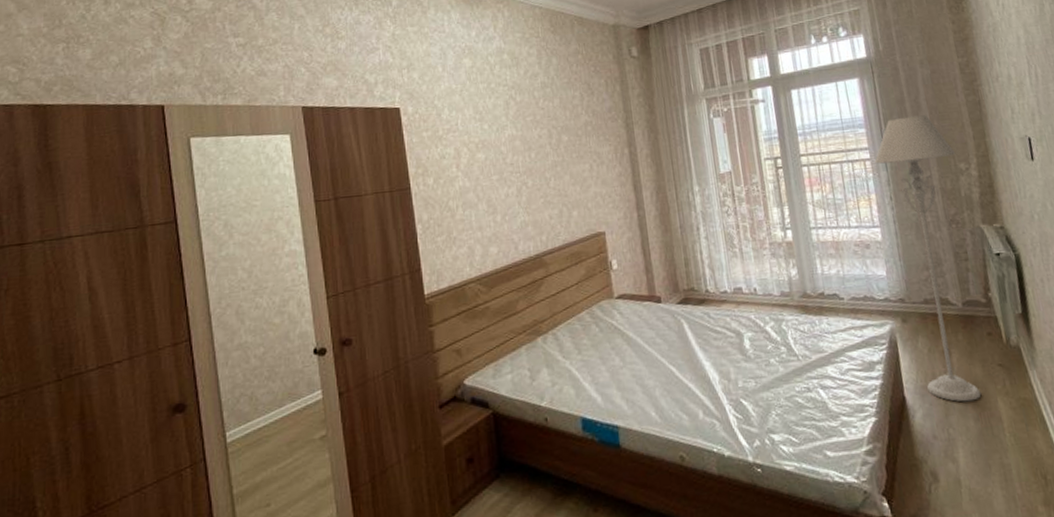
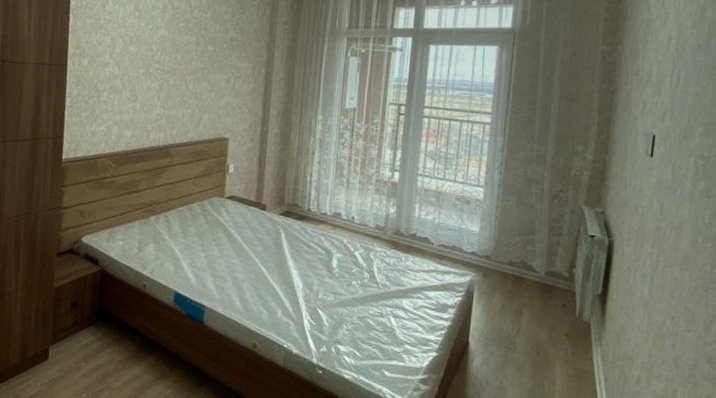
floor lamp: present [874,115,982,402] -> none [492,91,576,361]

